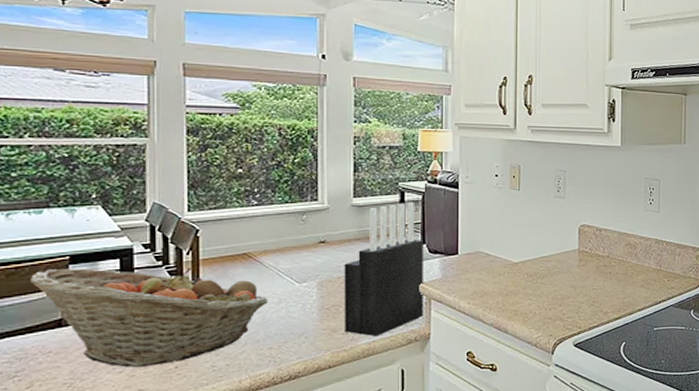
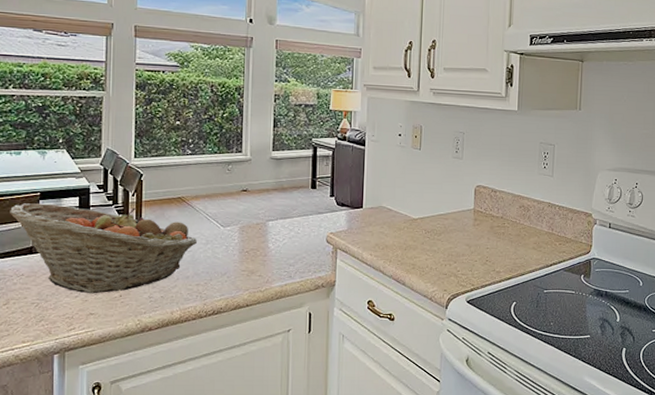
knife block: present [344,201,423,337] -> none [260,156,332,280]

